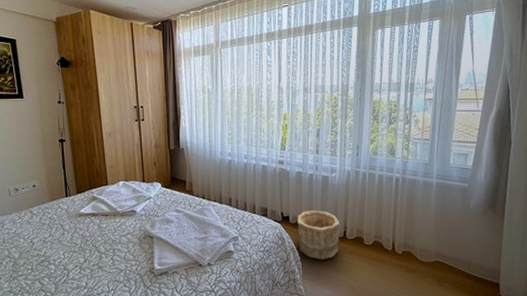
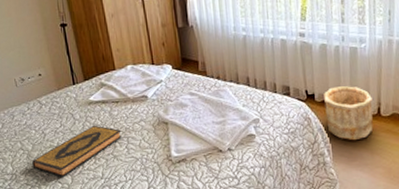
hardback book: none [17,236,108,287] -> present [32,125,122,178]

